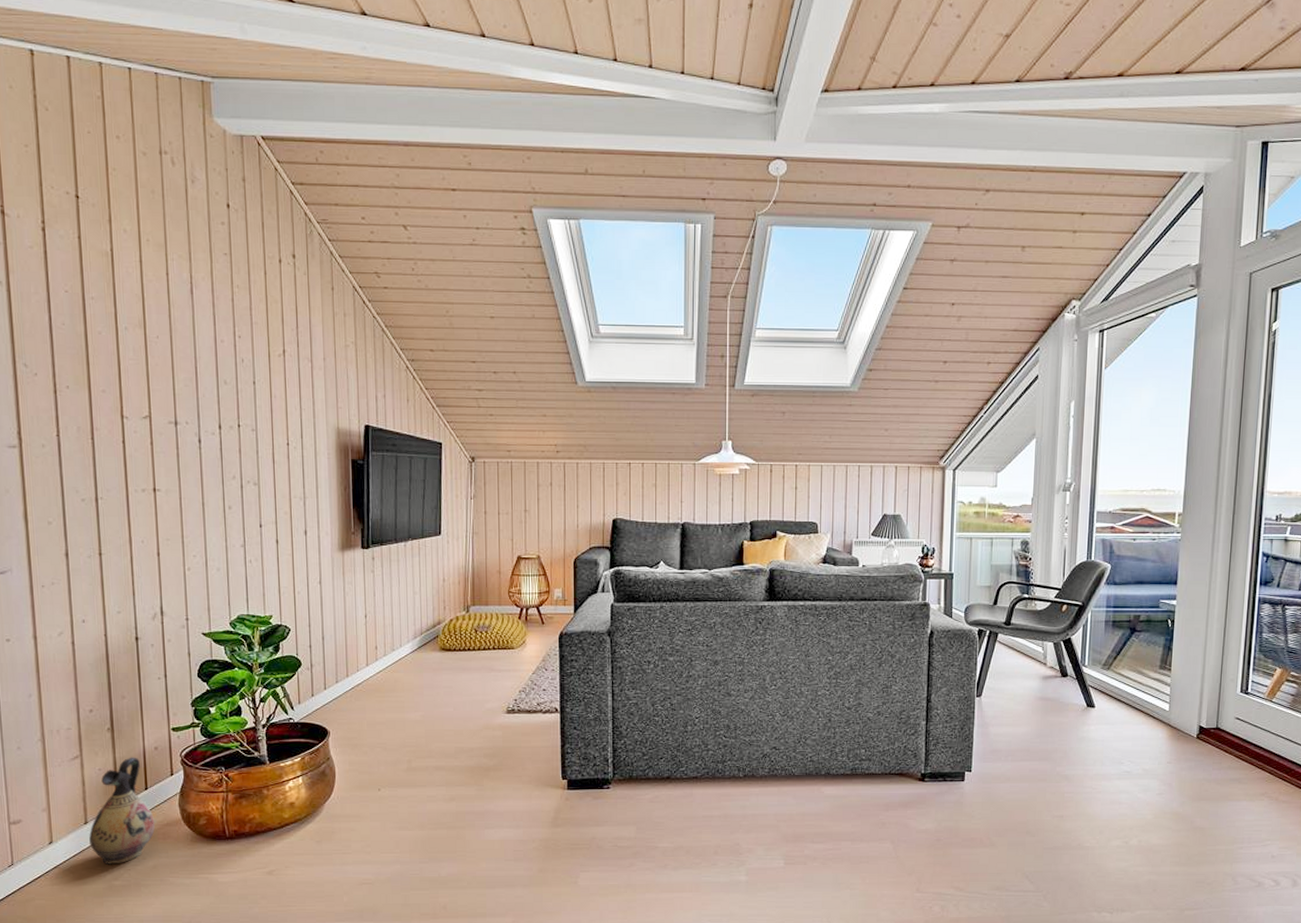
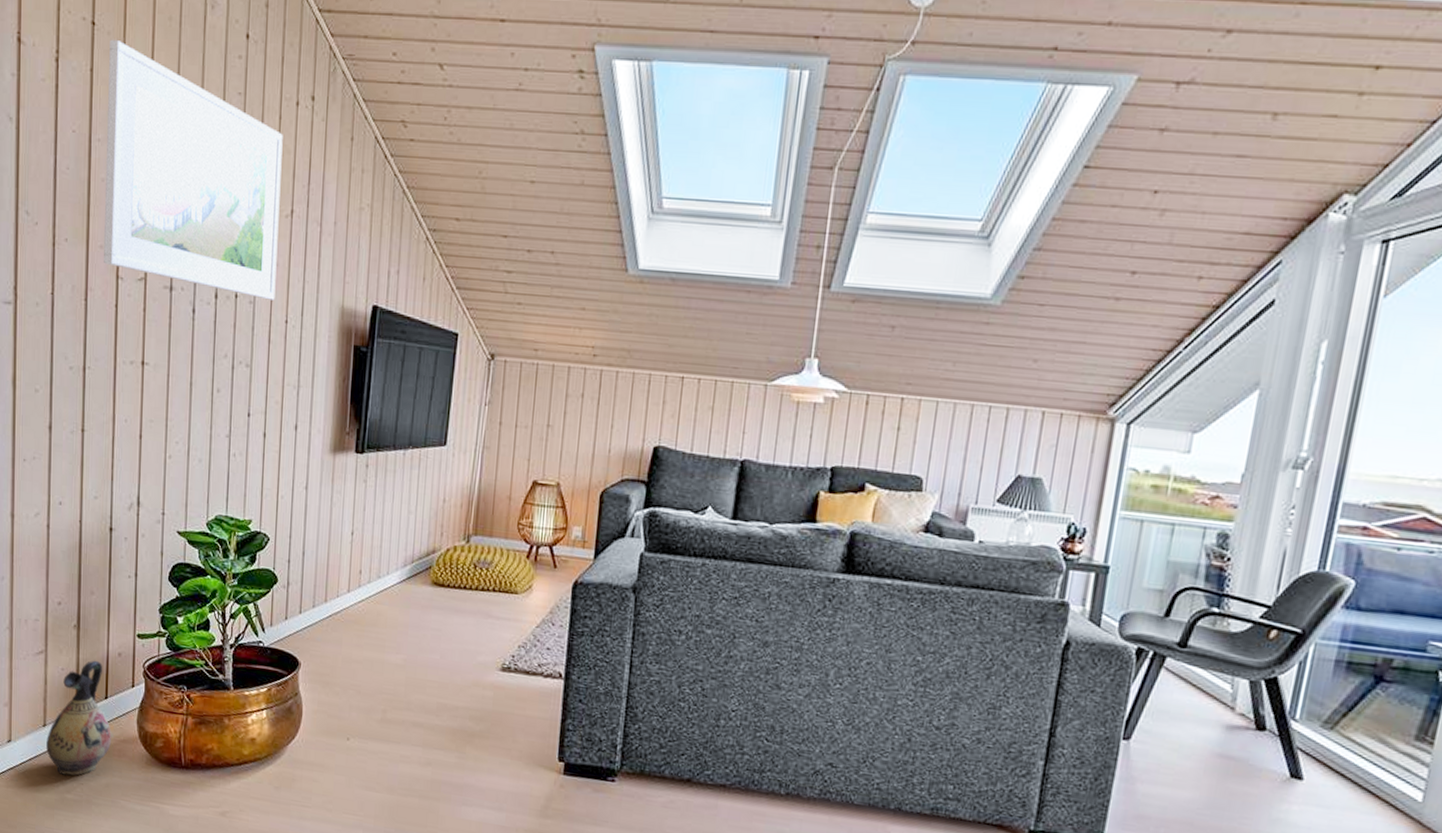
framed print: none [95,210,275,427] -> present [104,39,283,301]

